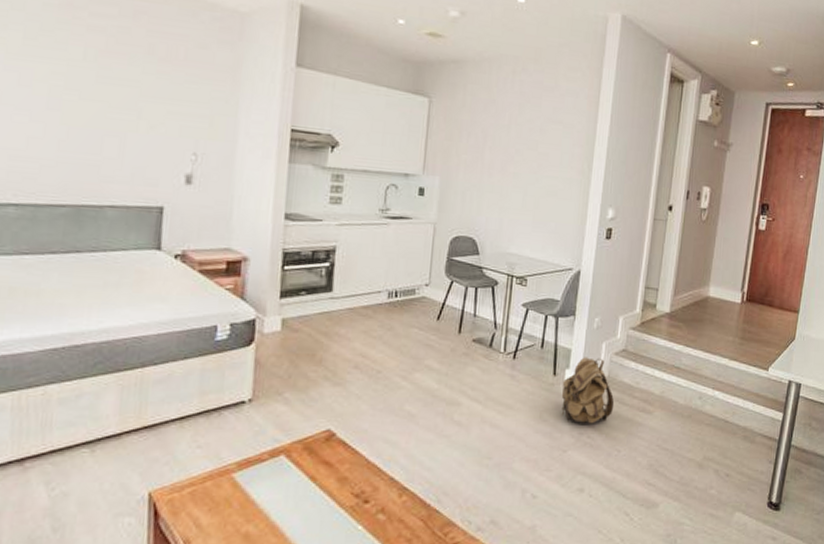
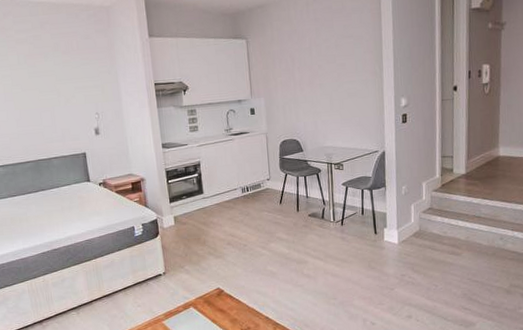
backpack: present [561,357,615,426] -> none [382,216,428,269]

